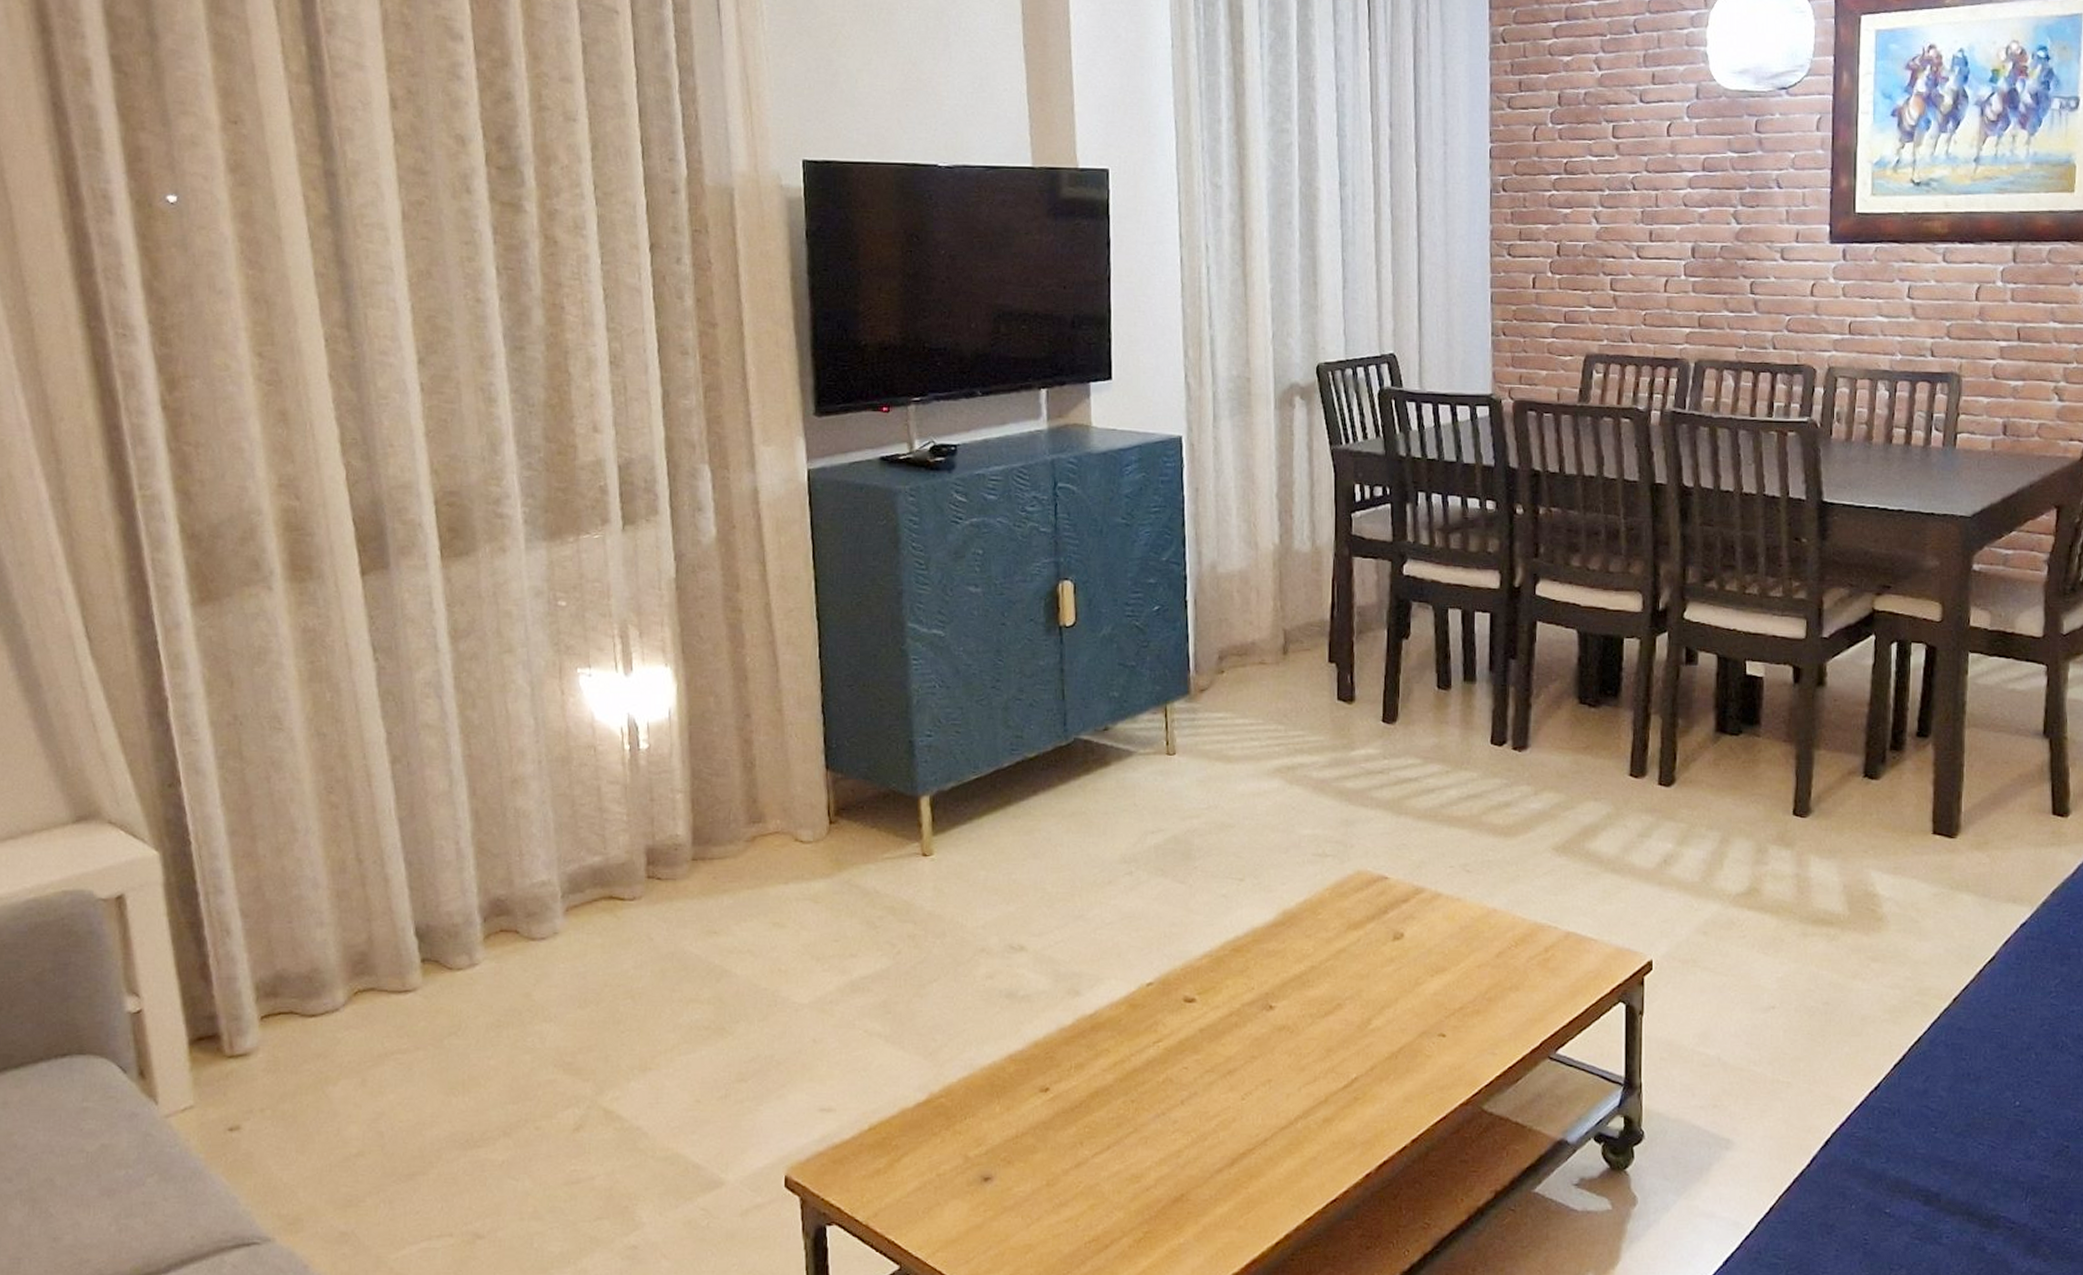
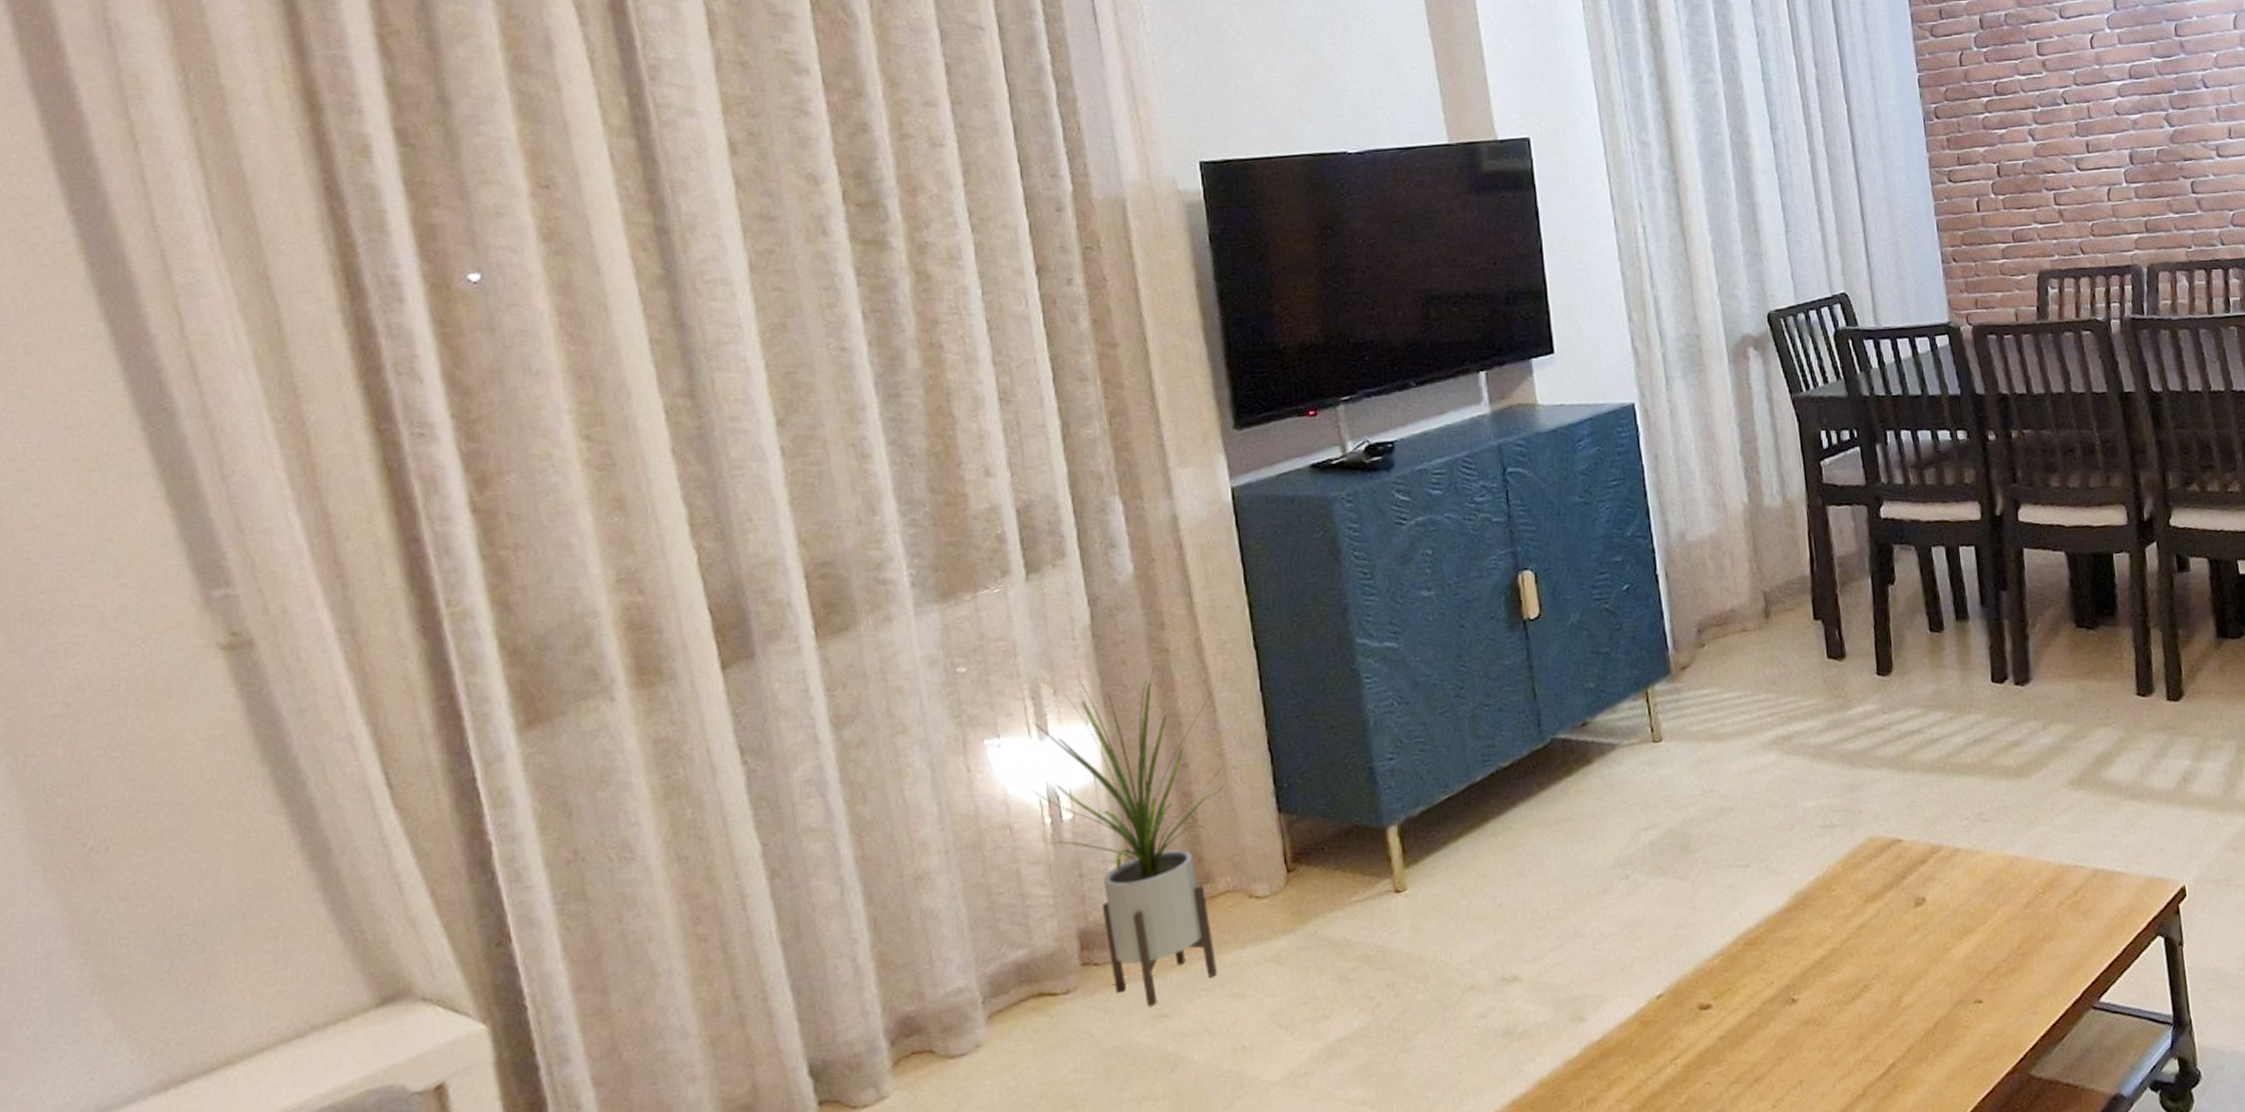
house plant: none [616,622,783,922] -> present [1033,665,1225,1006]

